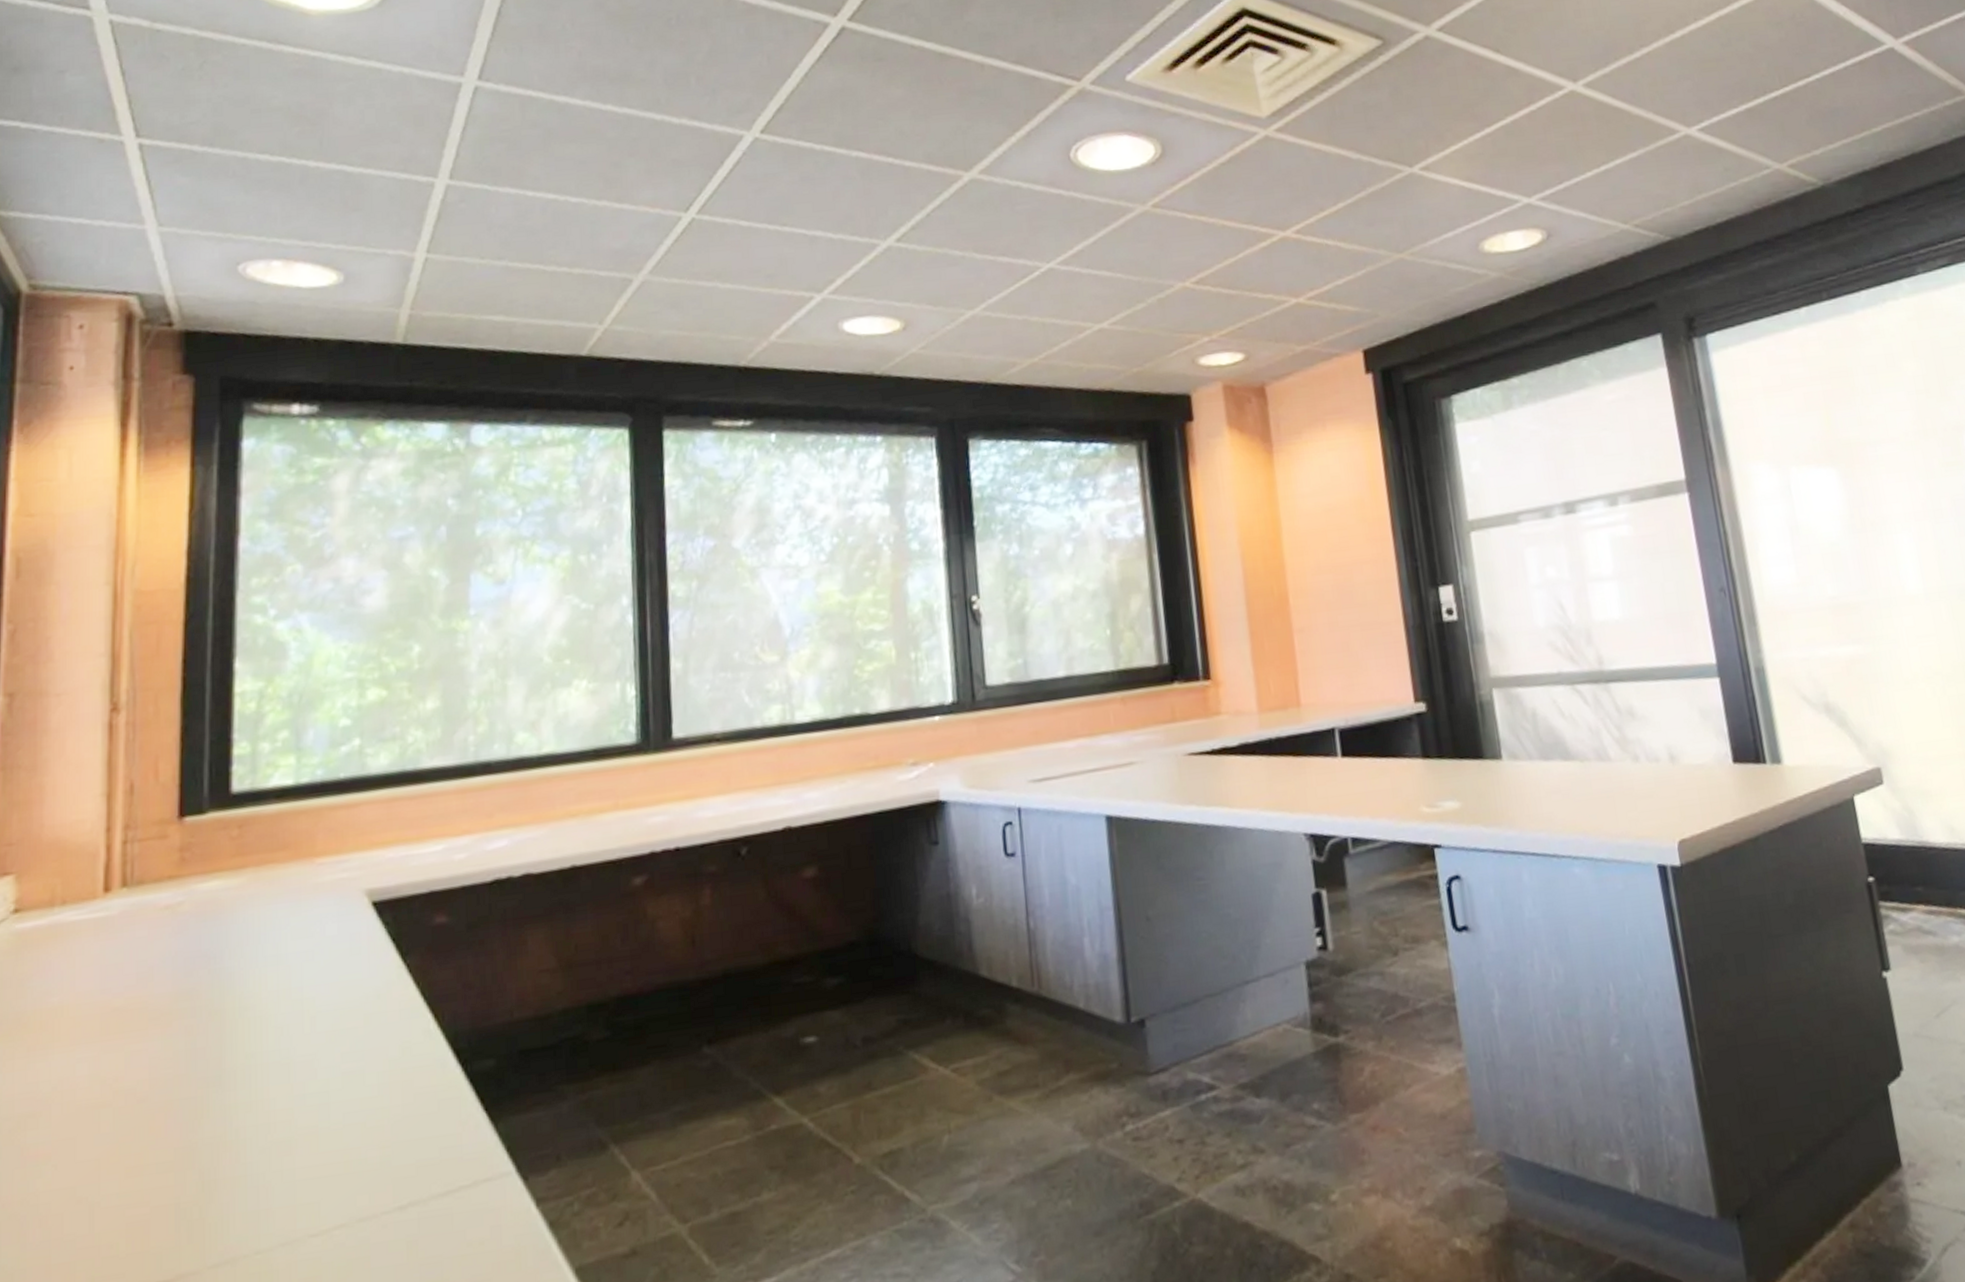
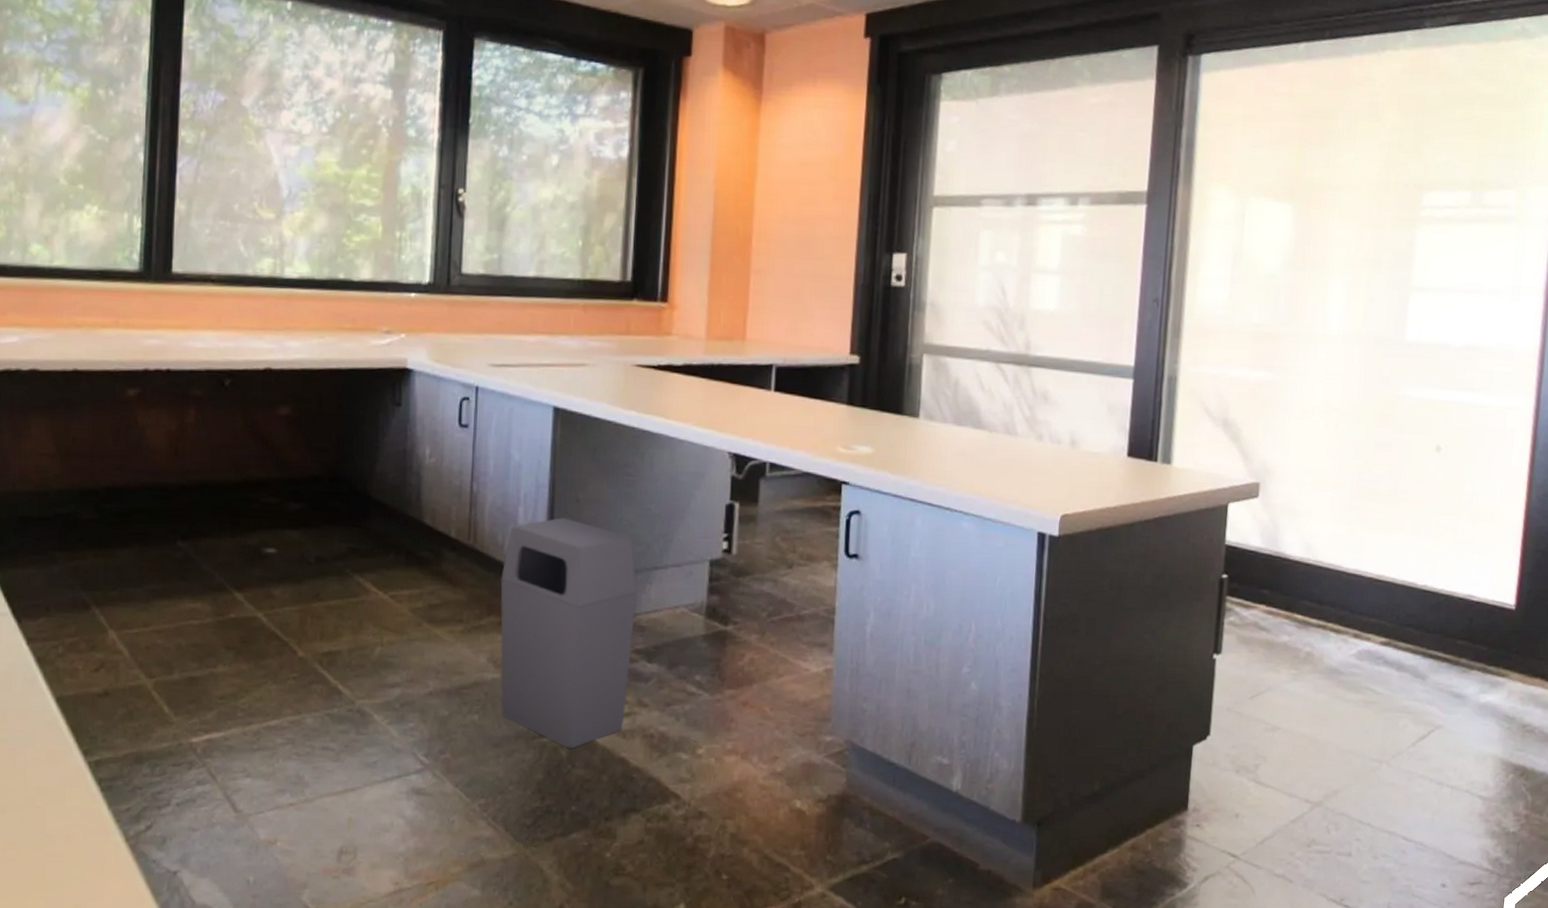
trash bin: none [1075,941,1241,1222] -> present [500,517,638,748]

